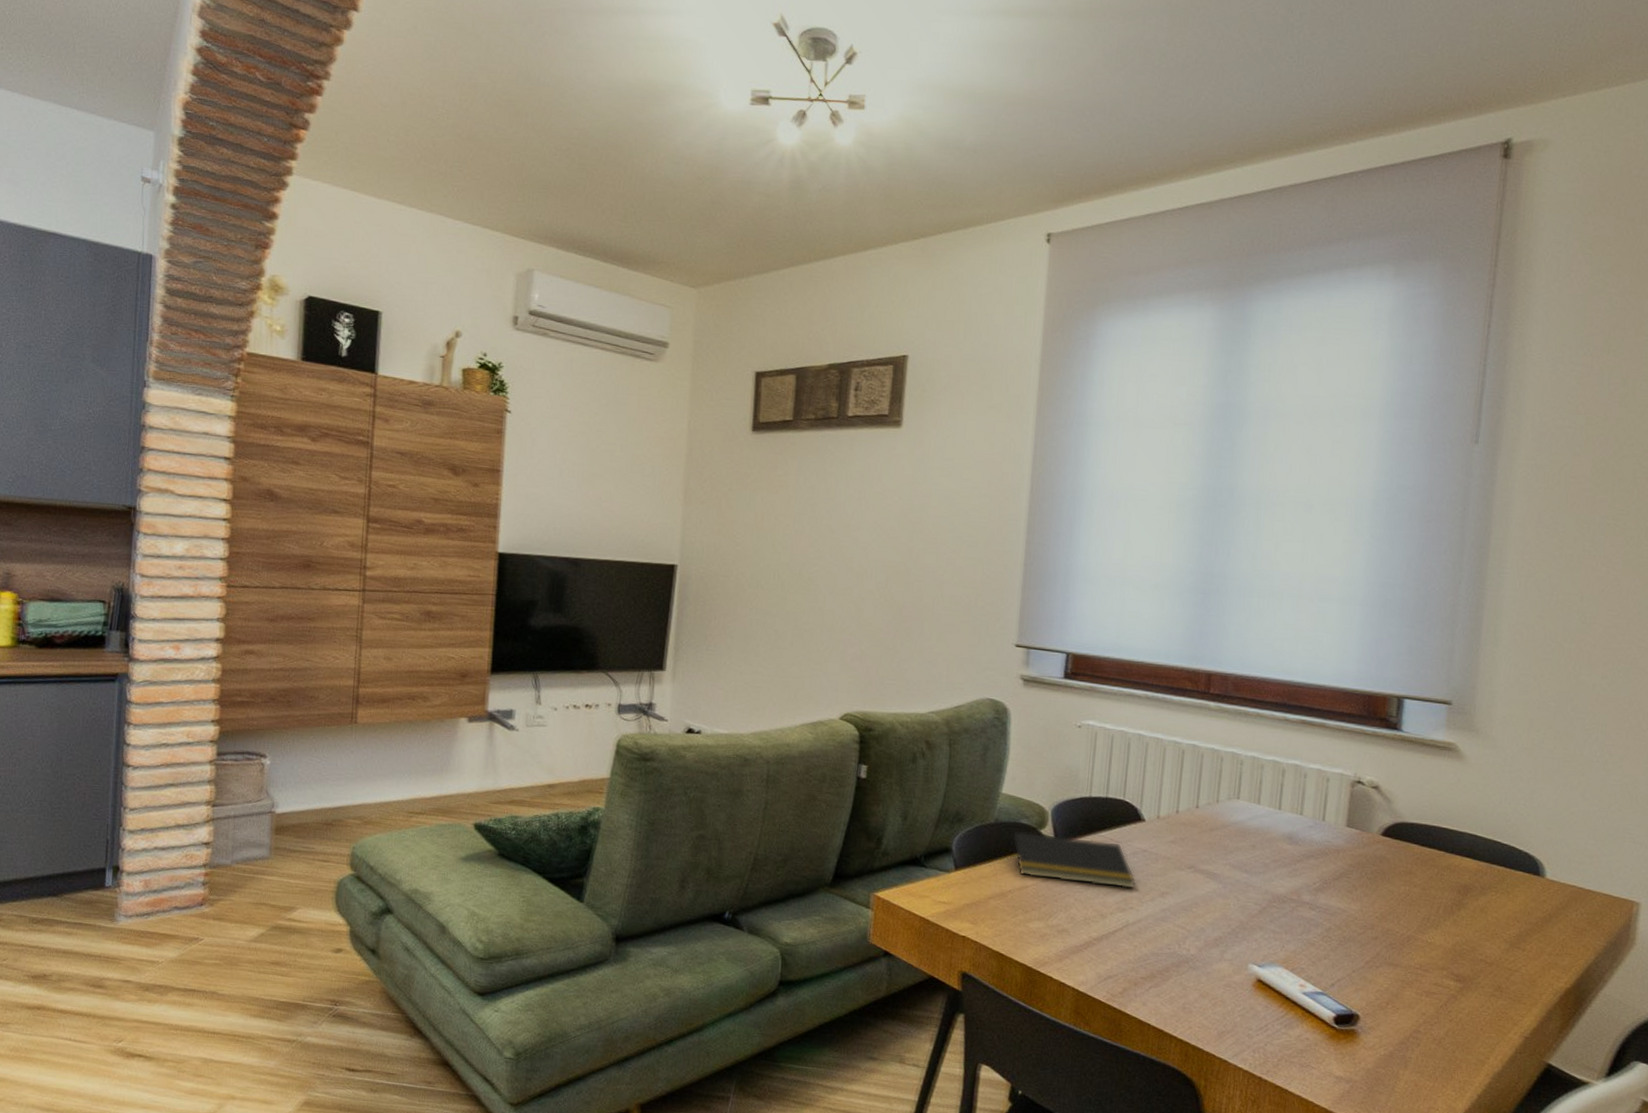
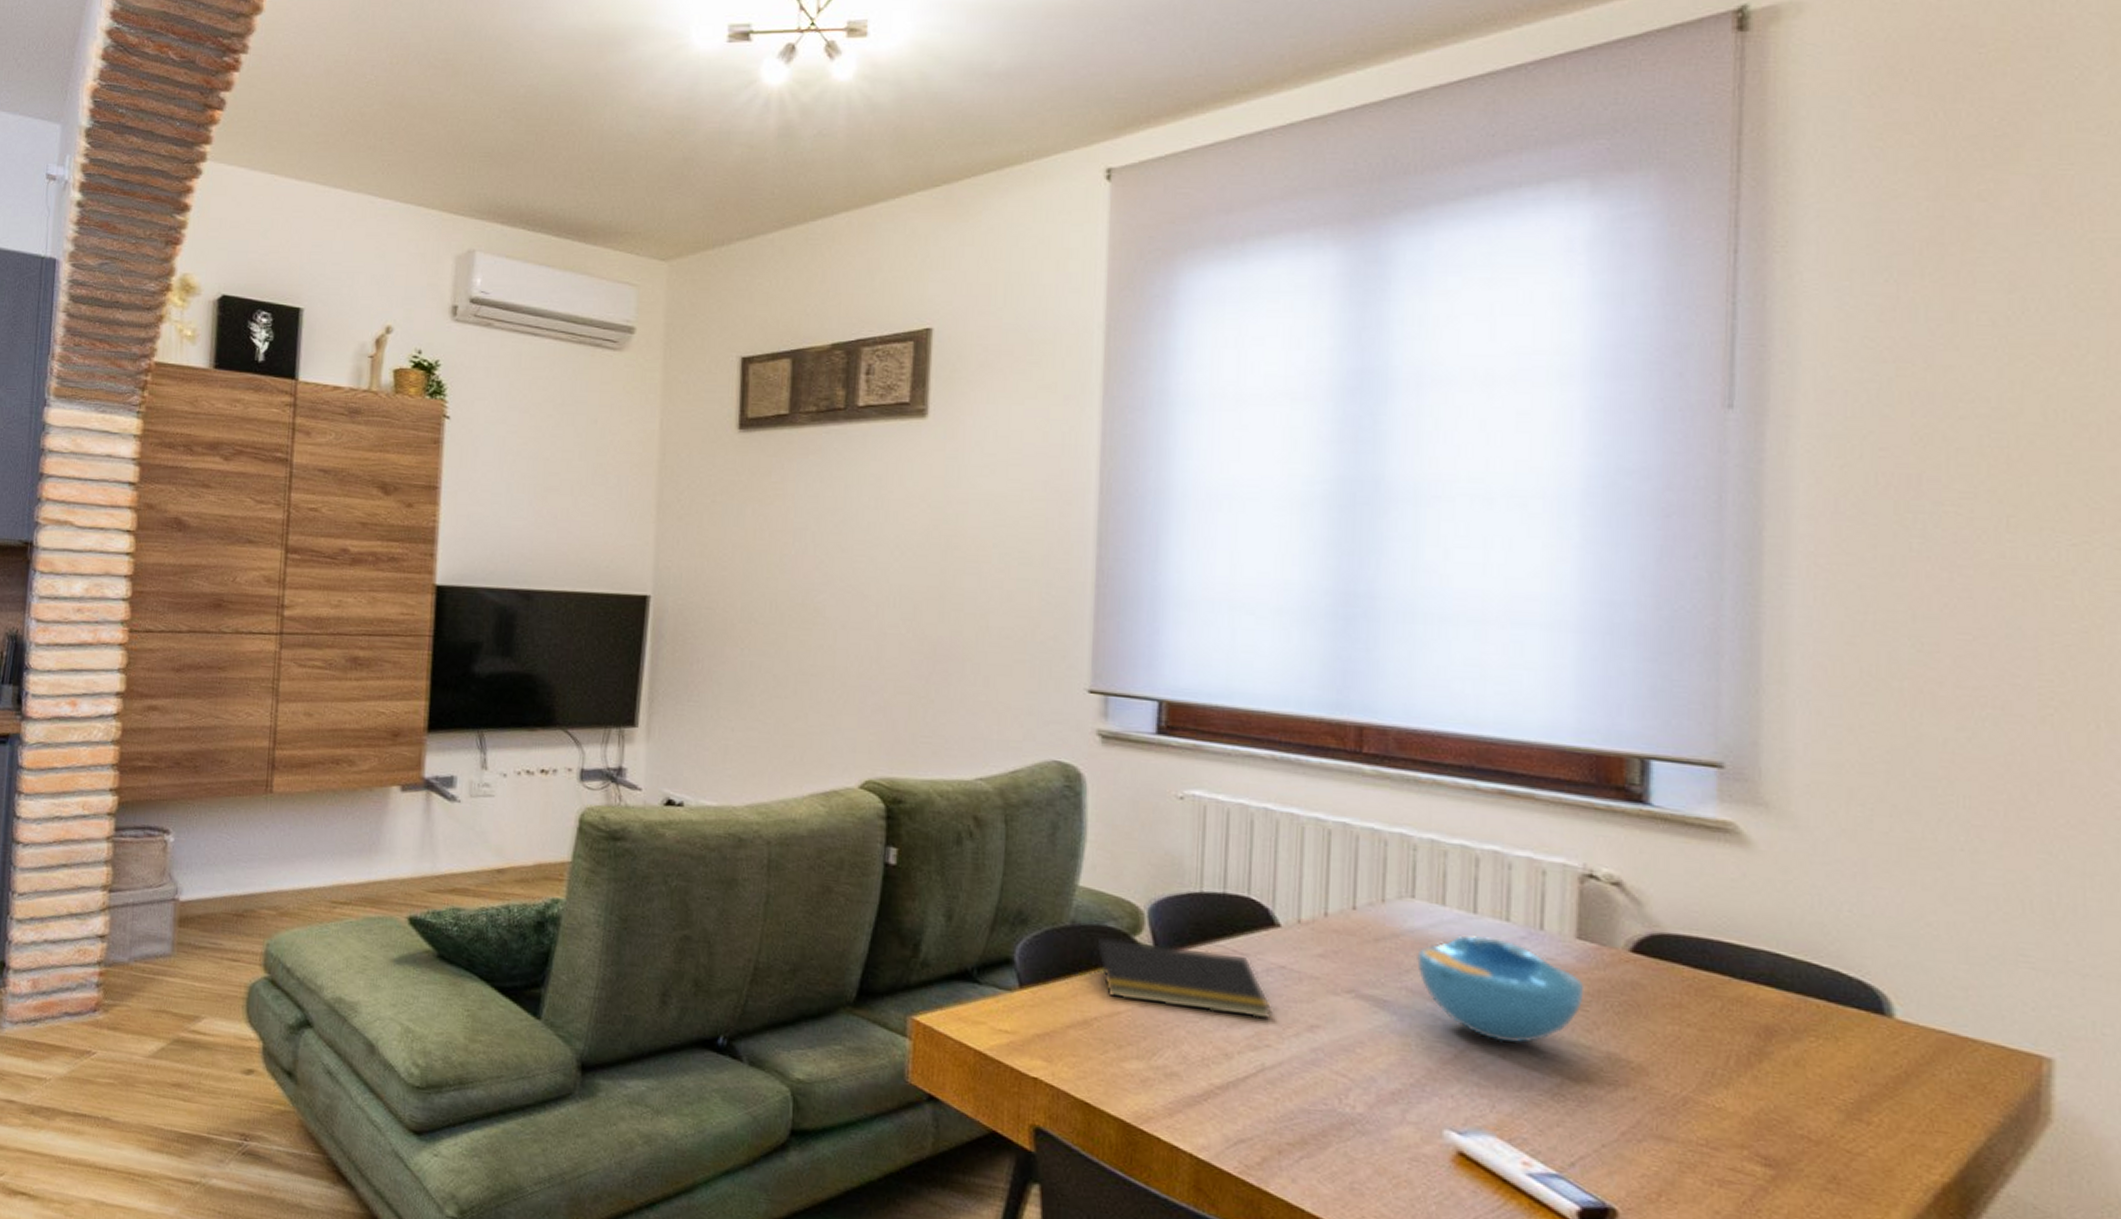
bowl: none [1238,825,1350,902] -> present [1417,935,1585,1044]

